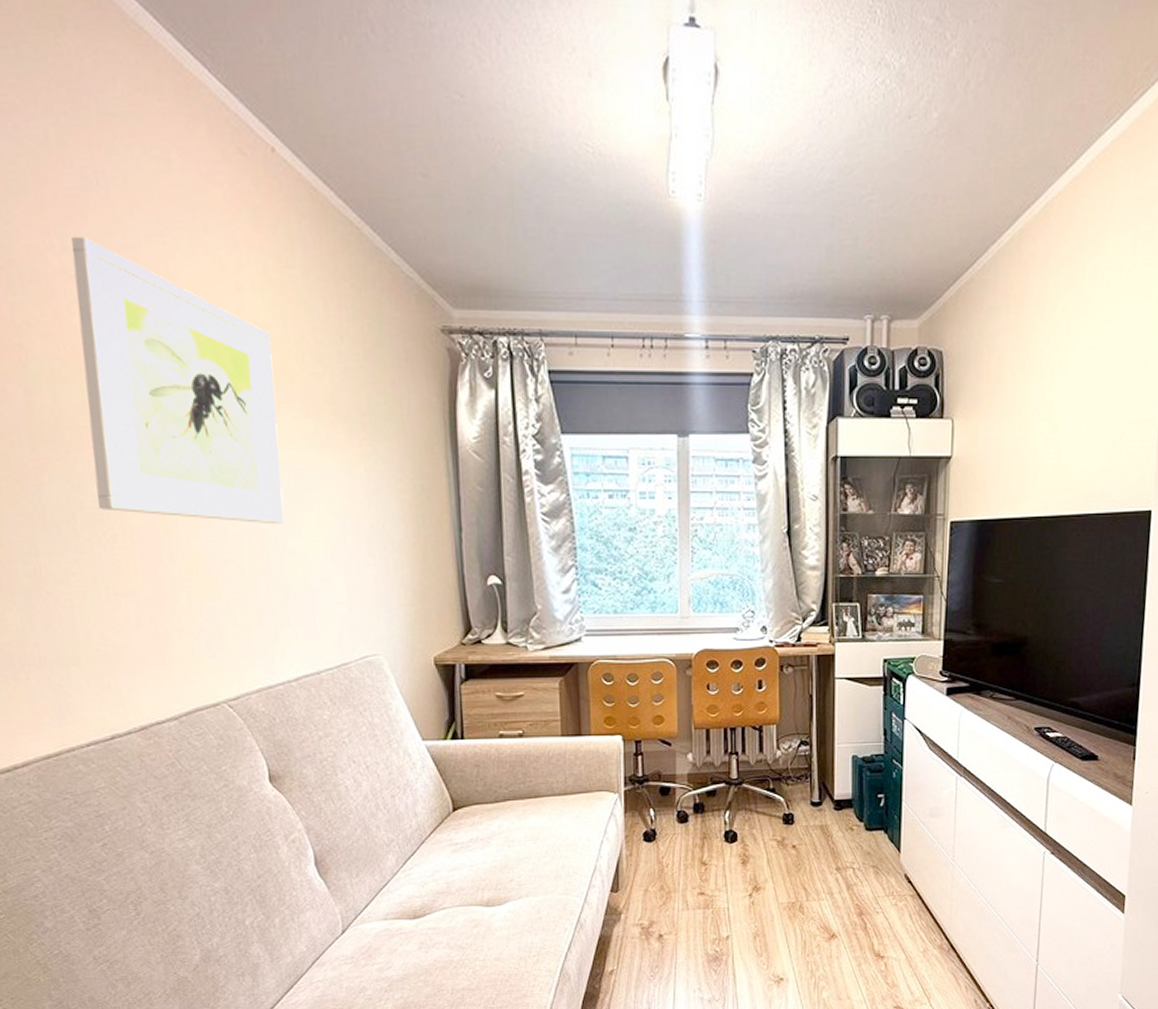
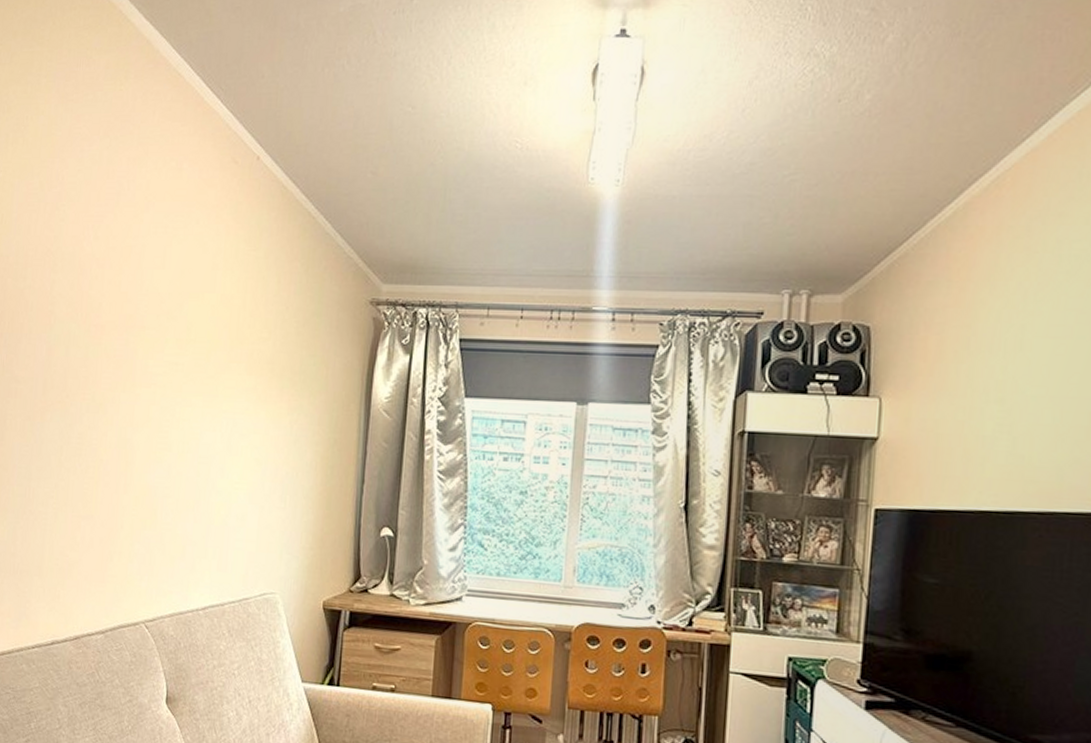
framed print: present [71,236,285,525] -> none [81,229,232,467]

